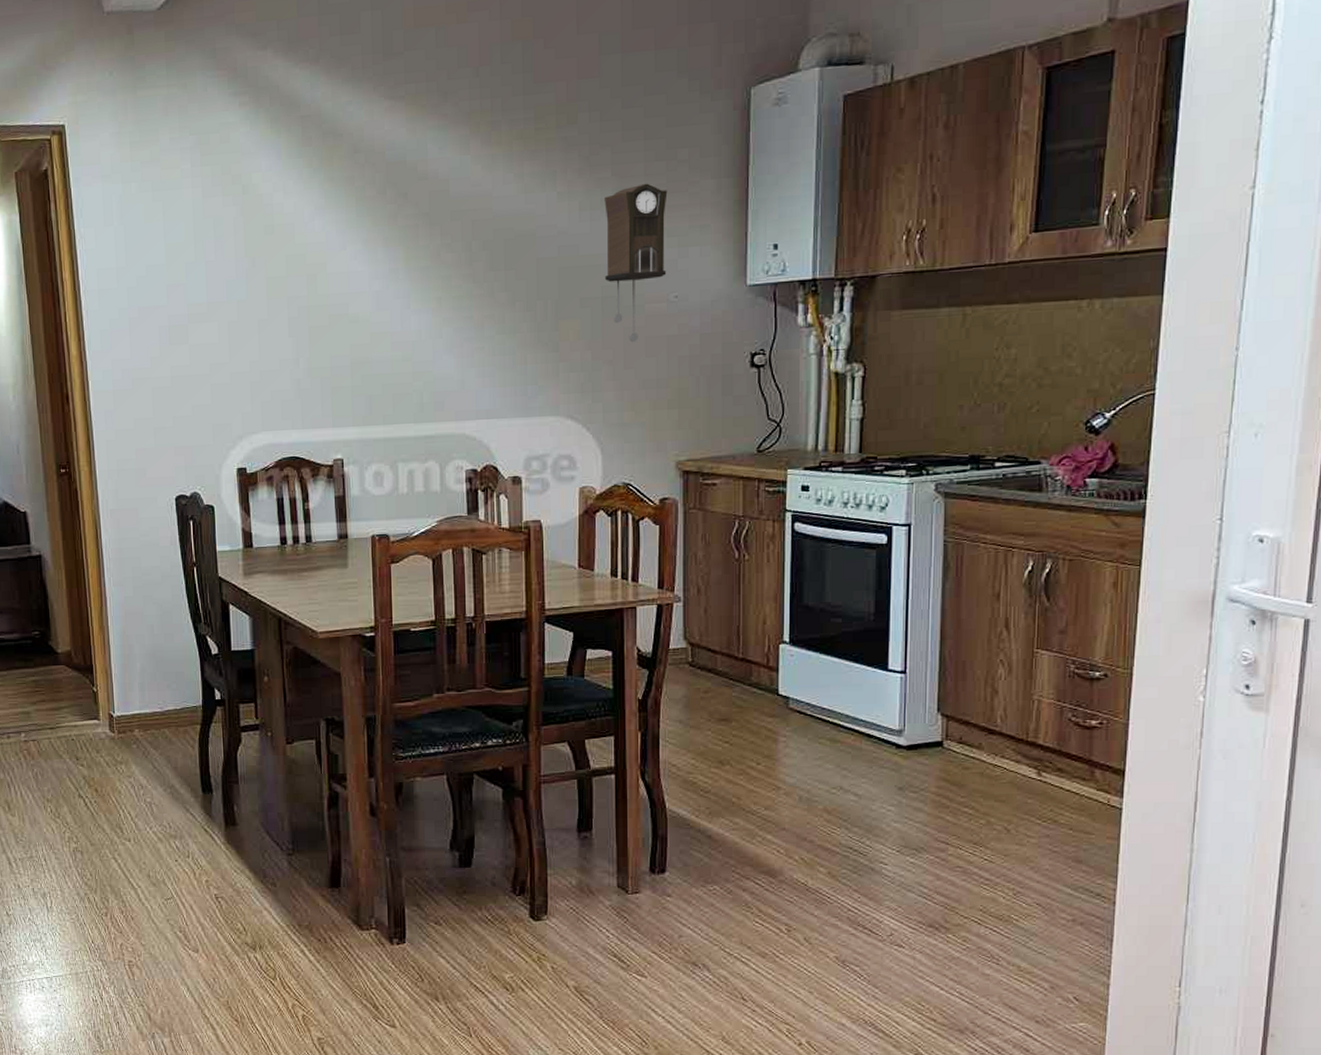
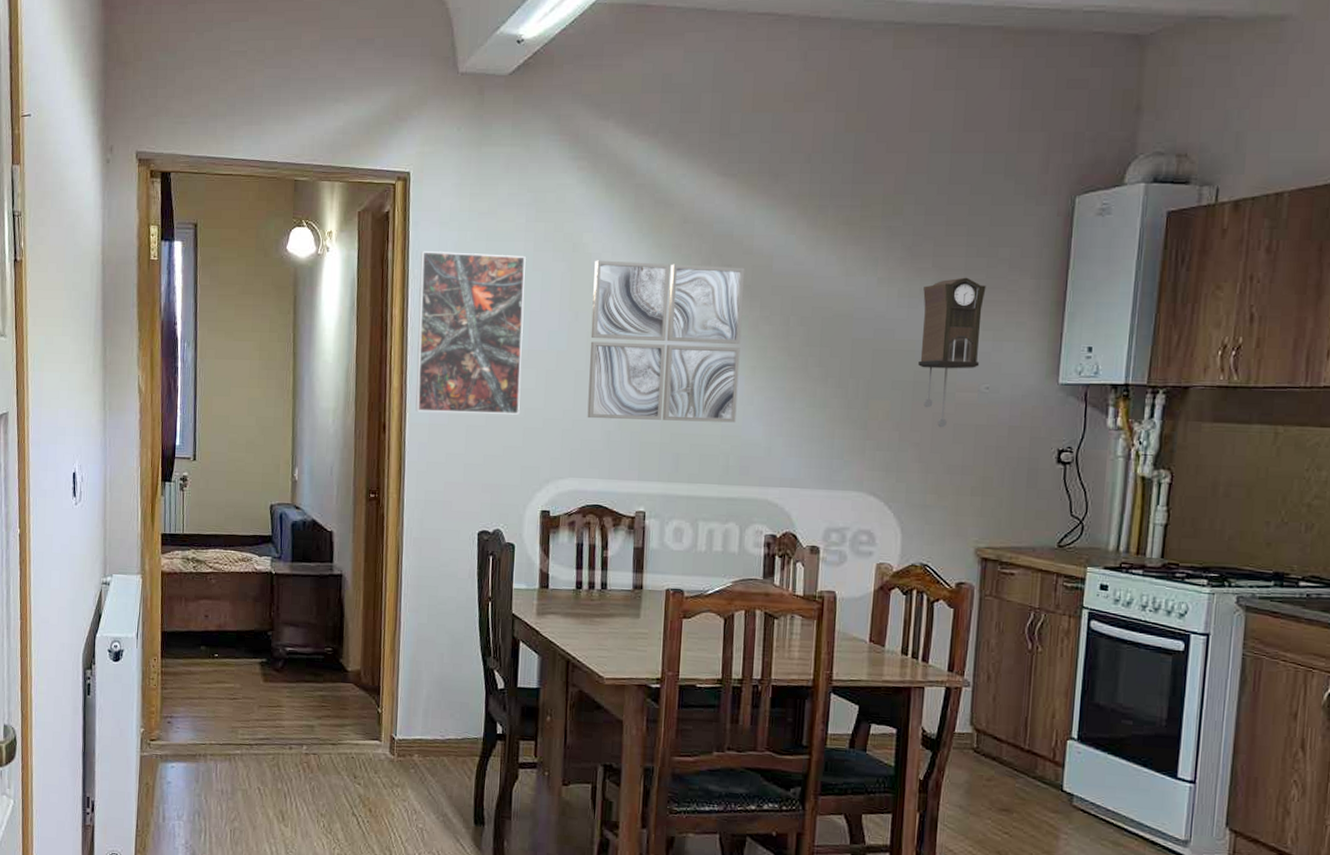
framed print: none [85,203,205,379] -> present [415,250,526,415]
wall art: none [267,194,426,368] -> present [587,260,745,423]

